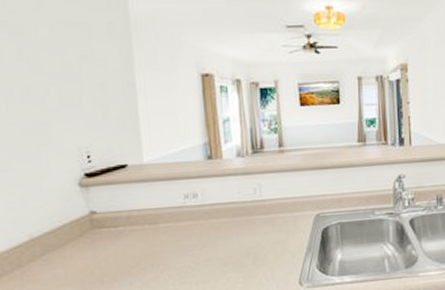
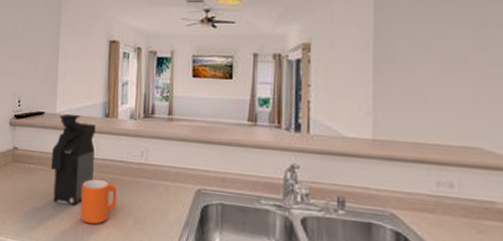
coffee maker: none [145,161,202,262] -> present [50,113,96,206]
mug: none [189,225,233,275] -> present [80,179,117,225]

